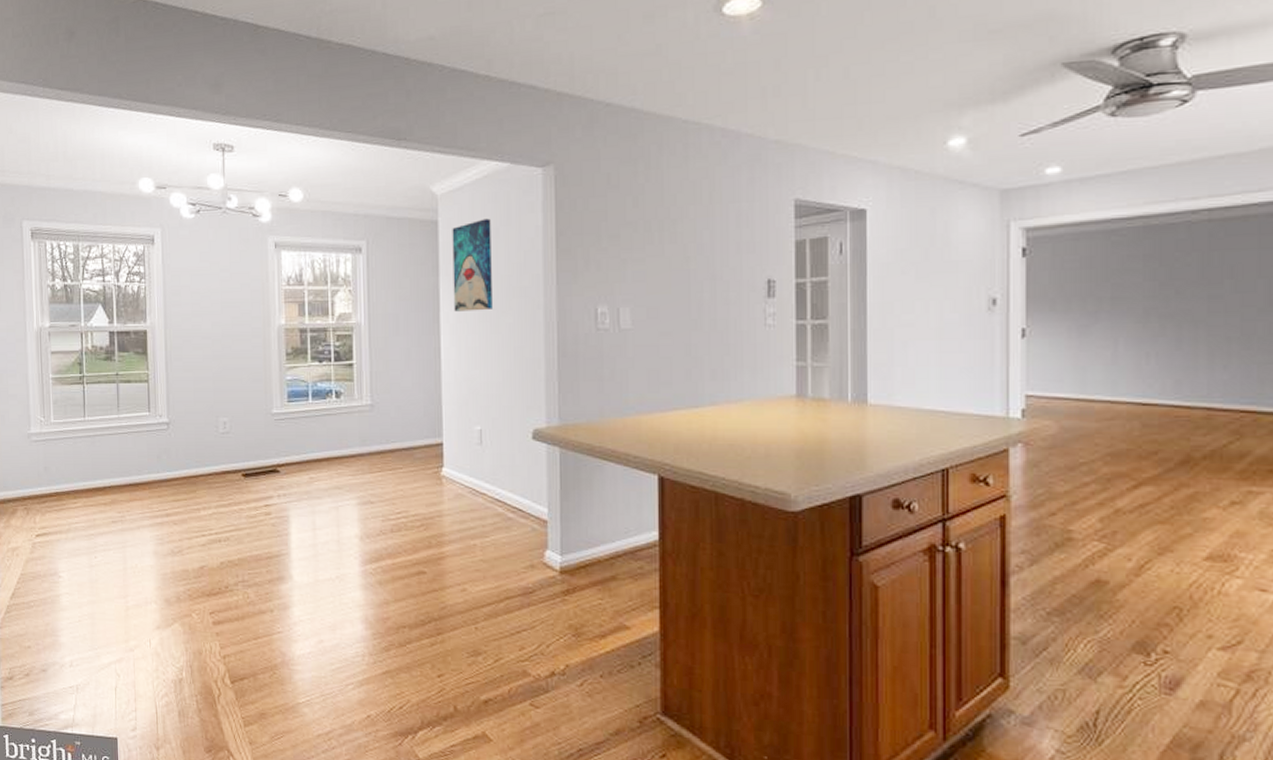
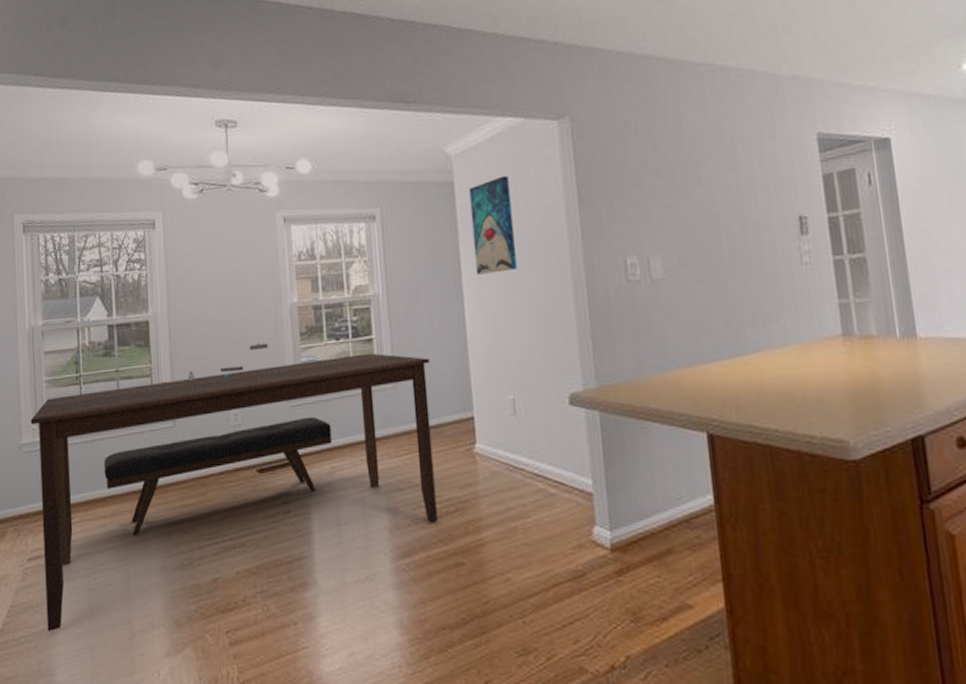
dining table: none [38,358,405,600] -> present [30,342,438,633]

